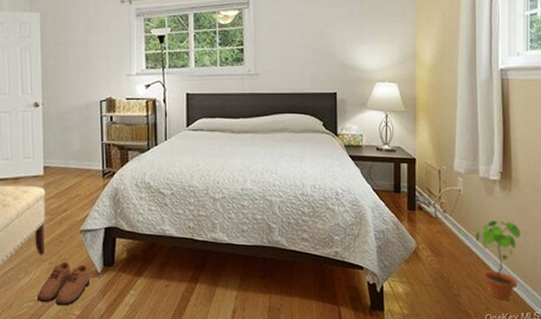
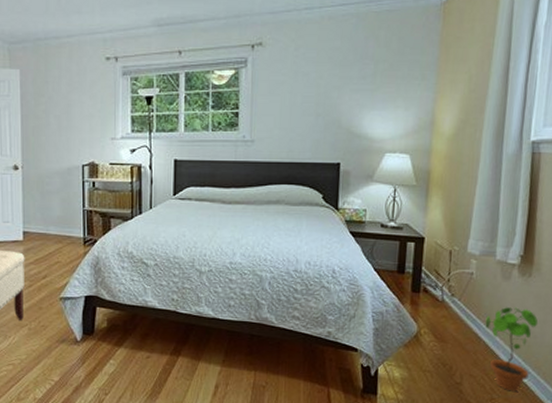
shoe: present [36,262,89,306] -> none [15,328,68,372]

